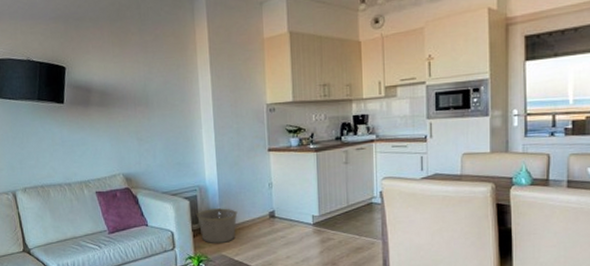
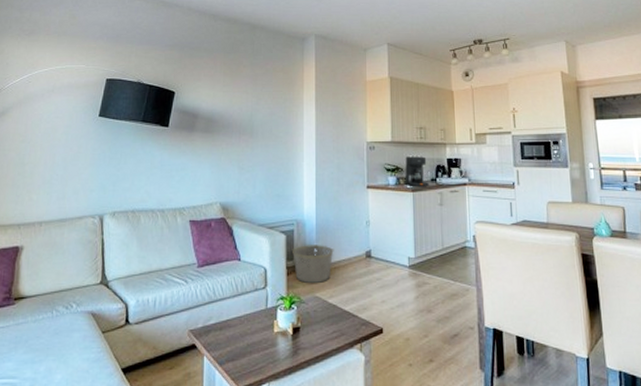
coffee maker: none [307,115,333,147] -> present [405,156,429,187]

